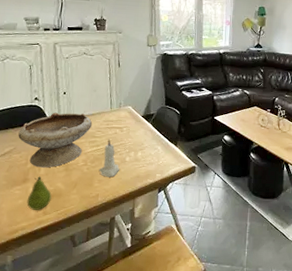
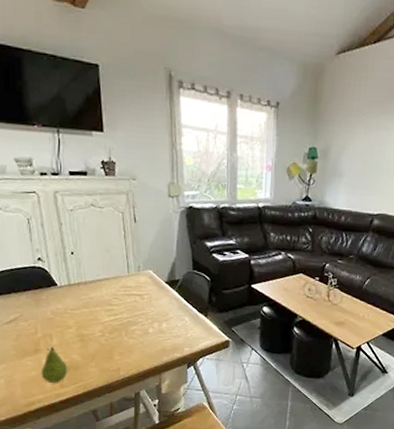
bowl: present [18,112,93,168] -> none [23,275,108,338]
candle: present [99,139,119,178] -> none [118,307,142,350]

